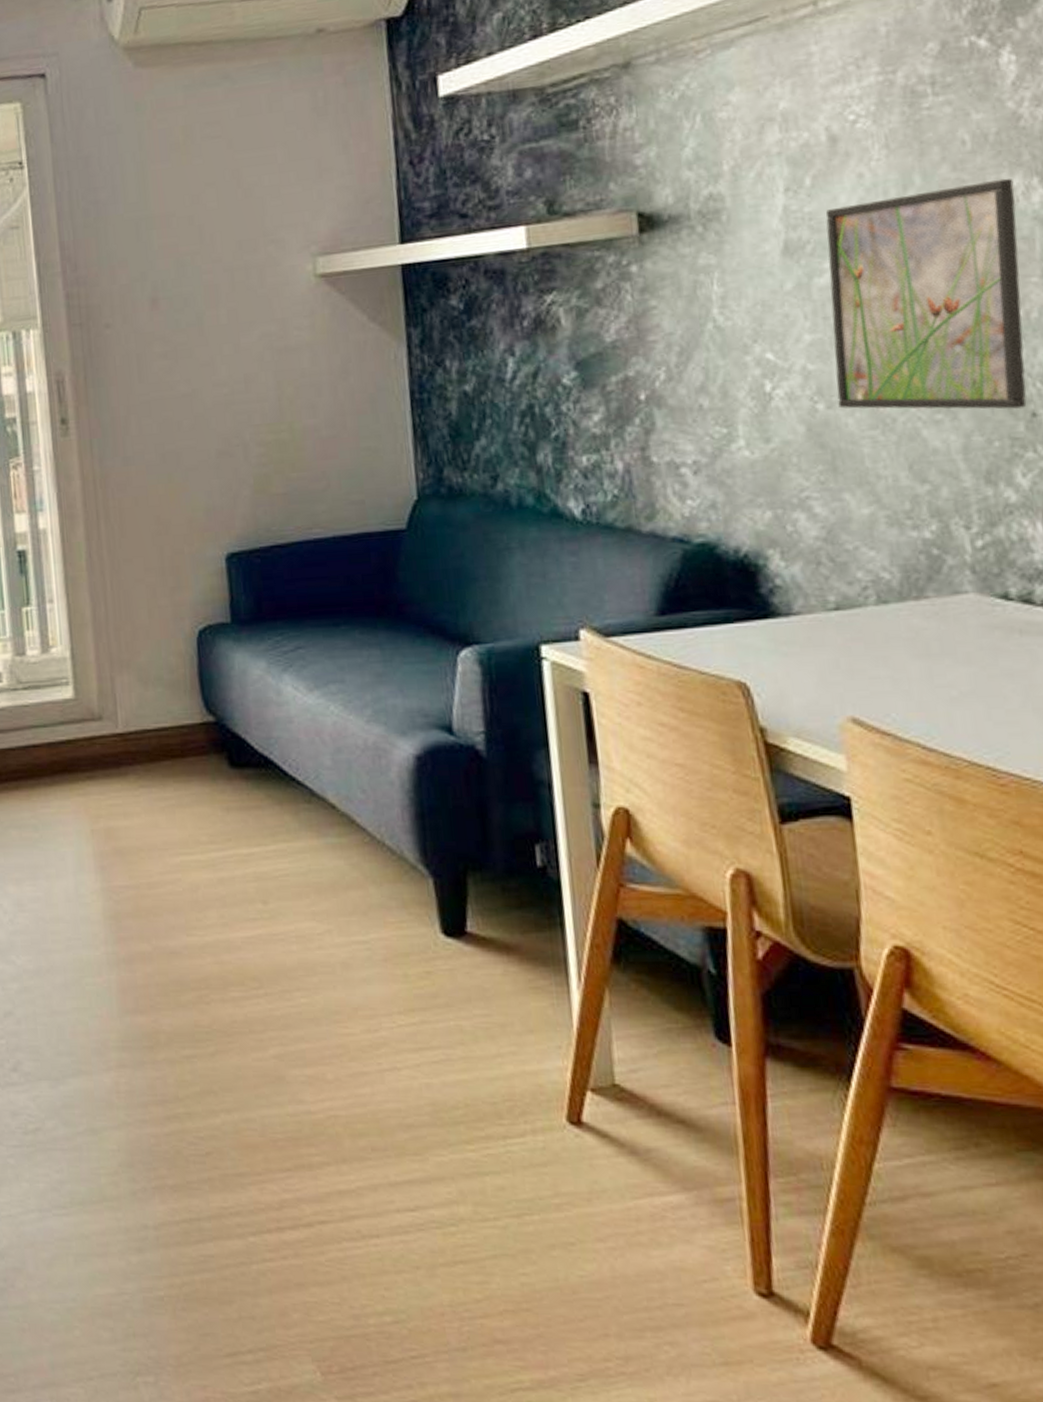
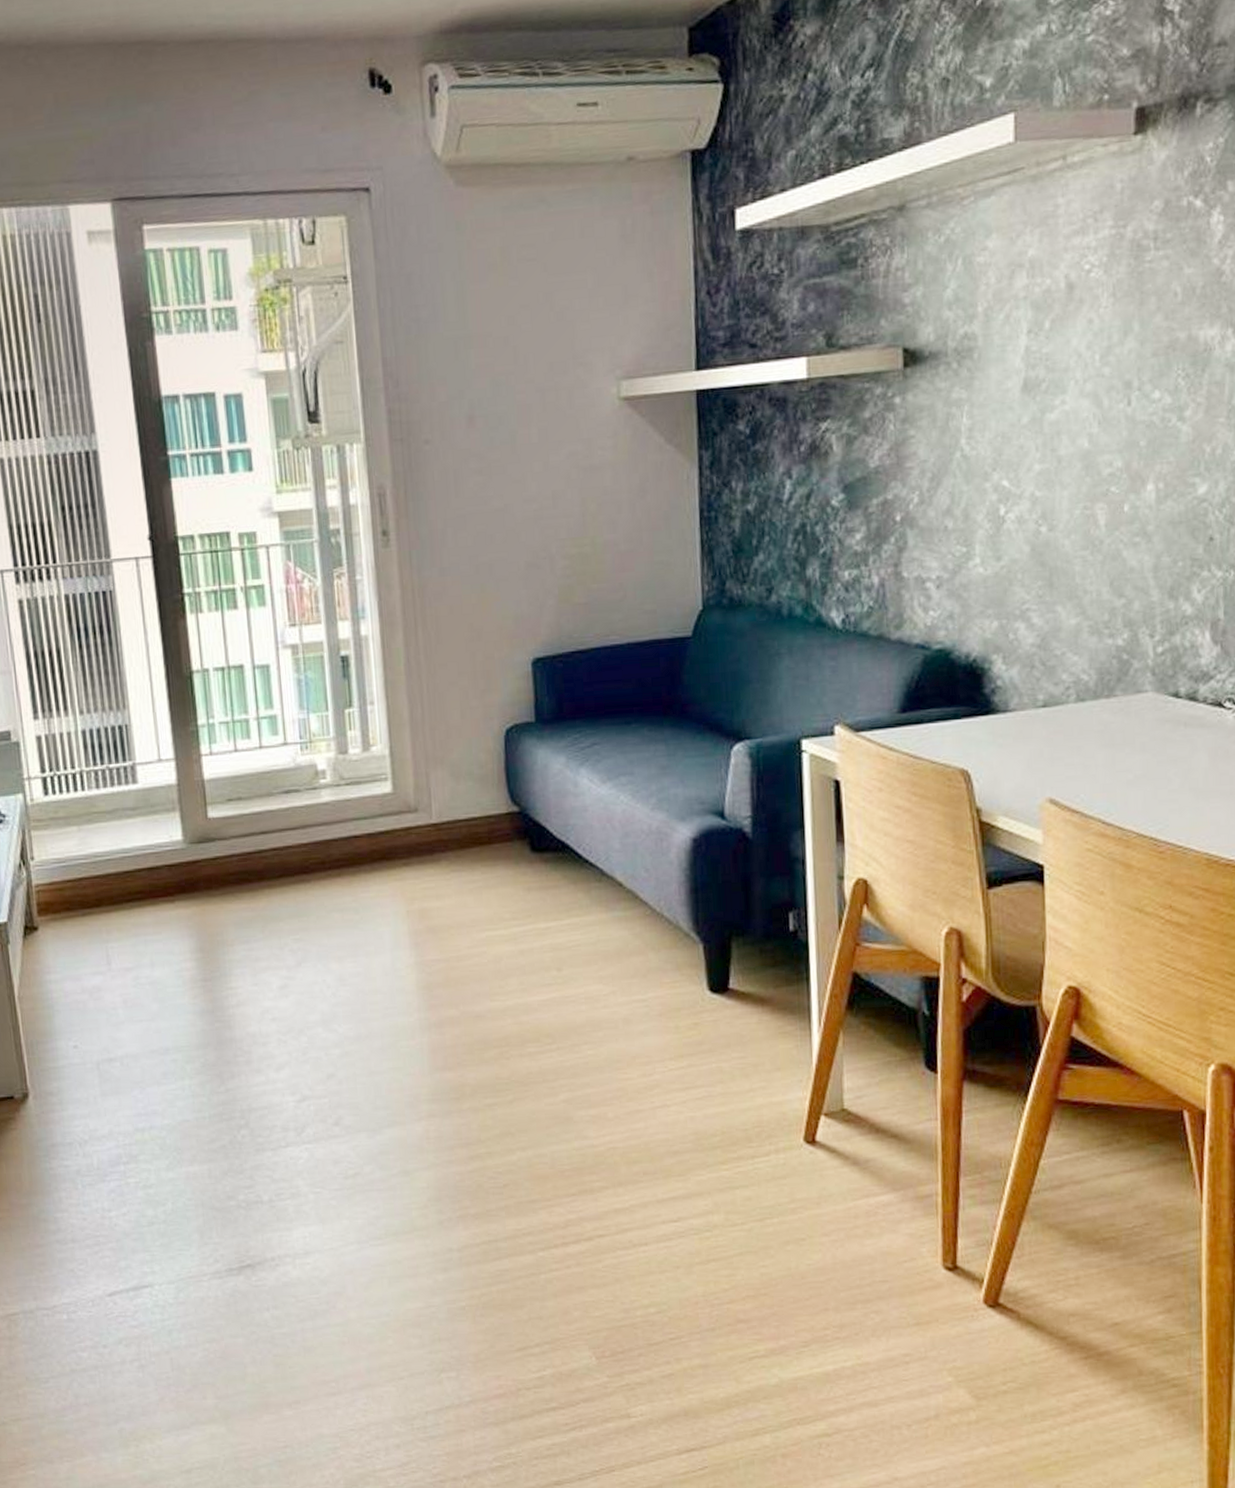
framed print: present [825,178,1027,410] -> none [1057,328,1213,534]

